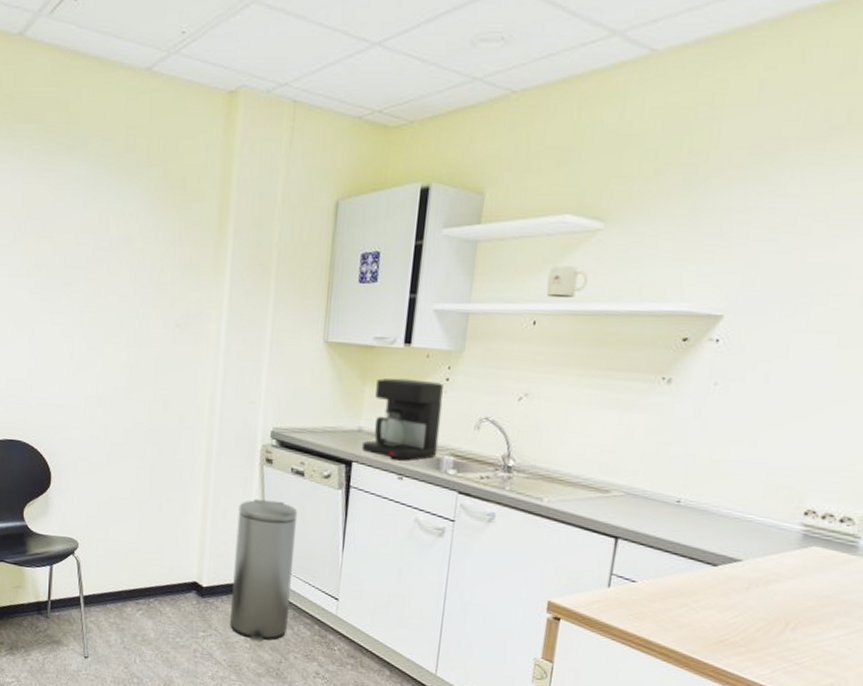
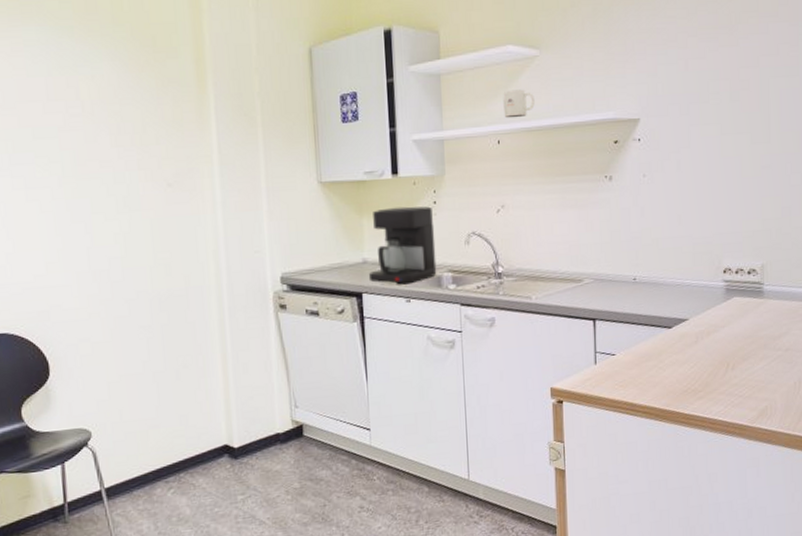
pedal bin: present [230,499,298,643] -> none [259,344,326,492]

